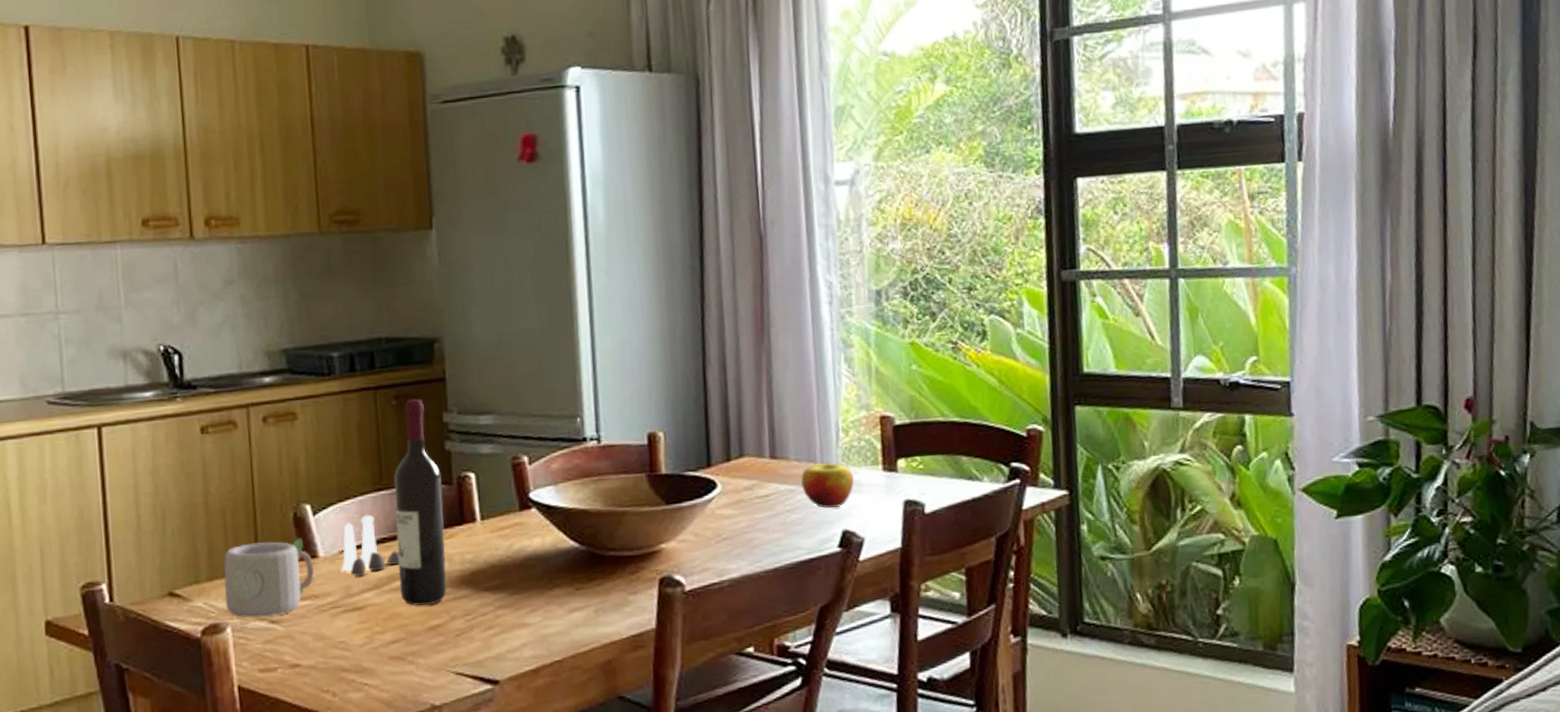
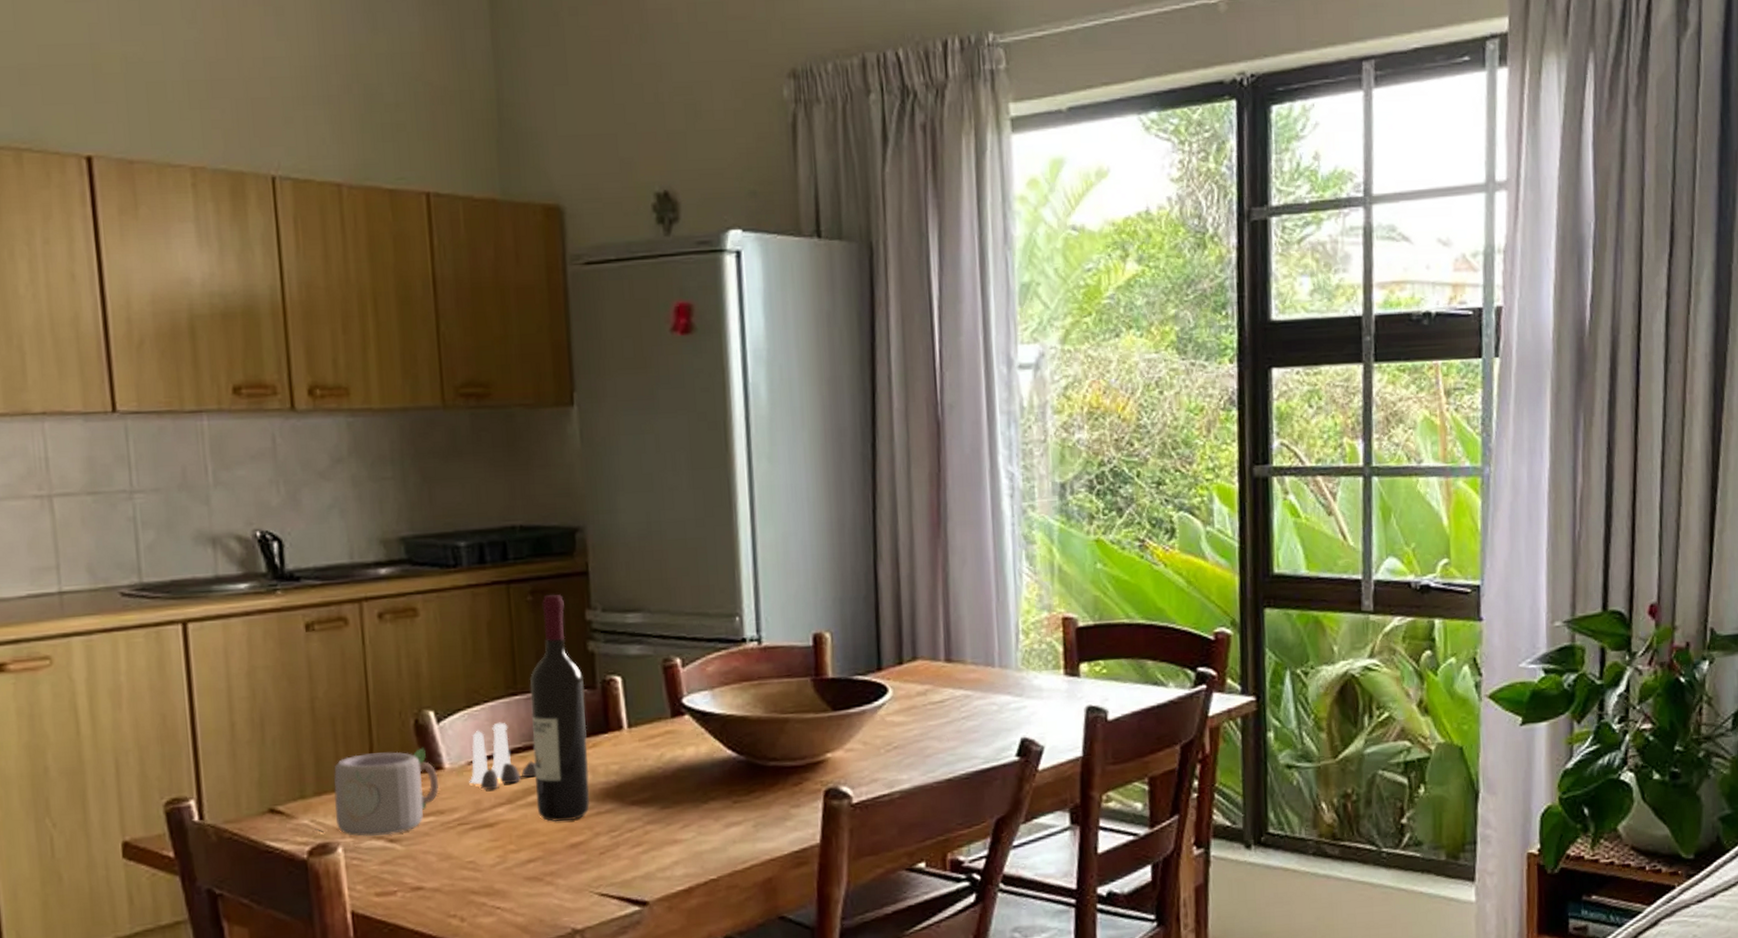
apple: present [800,463,854,509] -> none [977,667,1034,716]

